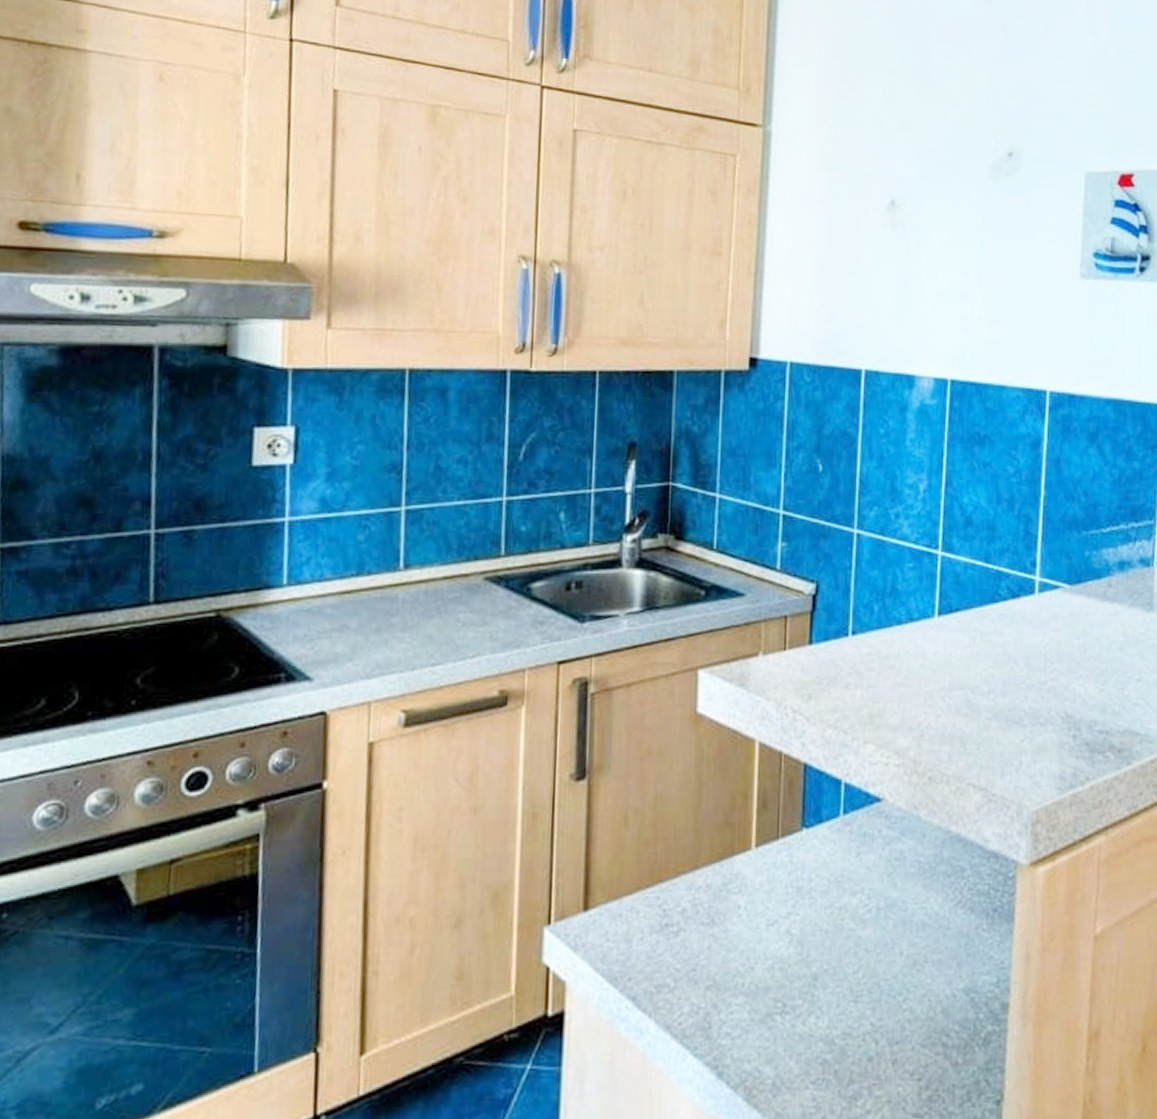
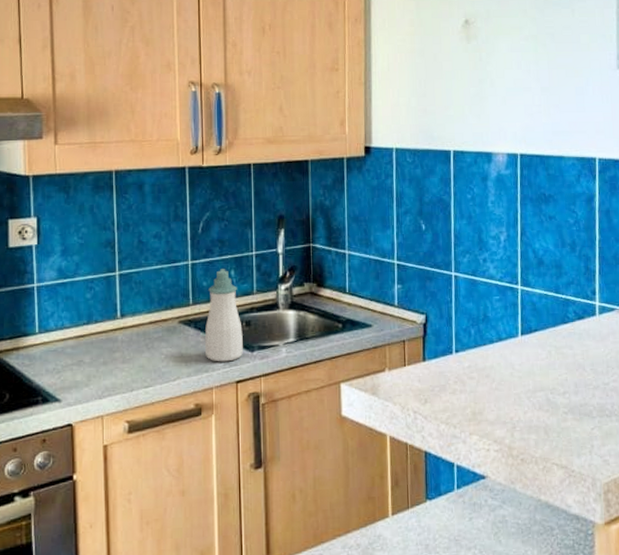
soap bottle: none [517,510,571,635] -> present [204,269,243,362]

